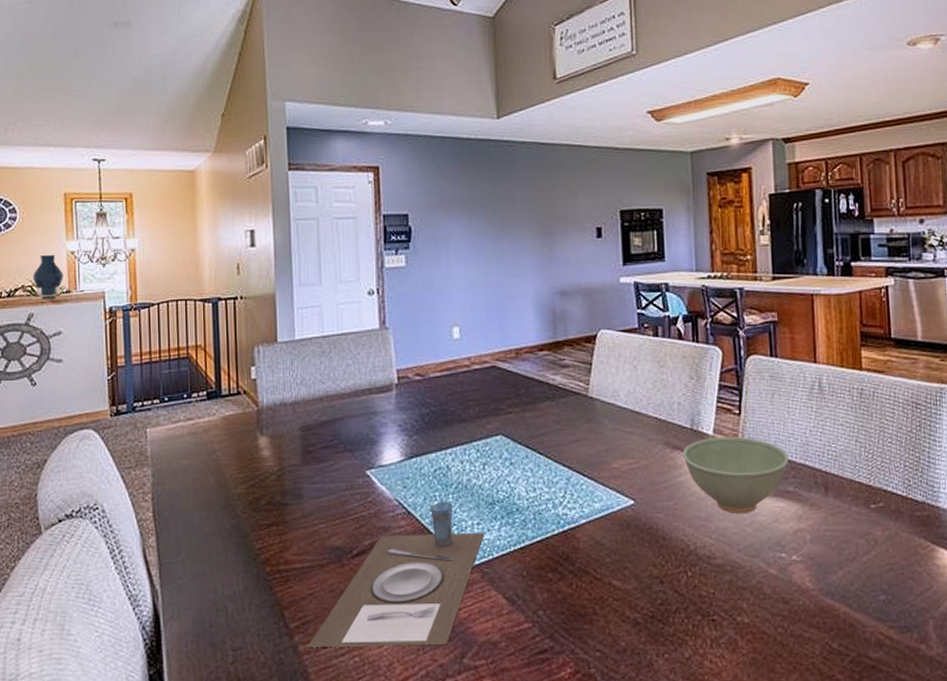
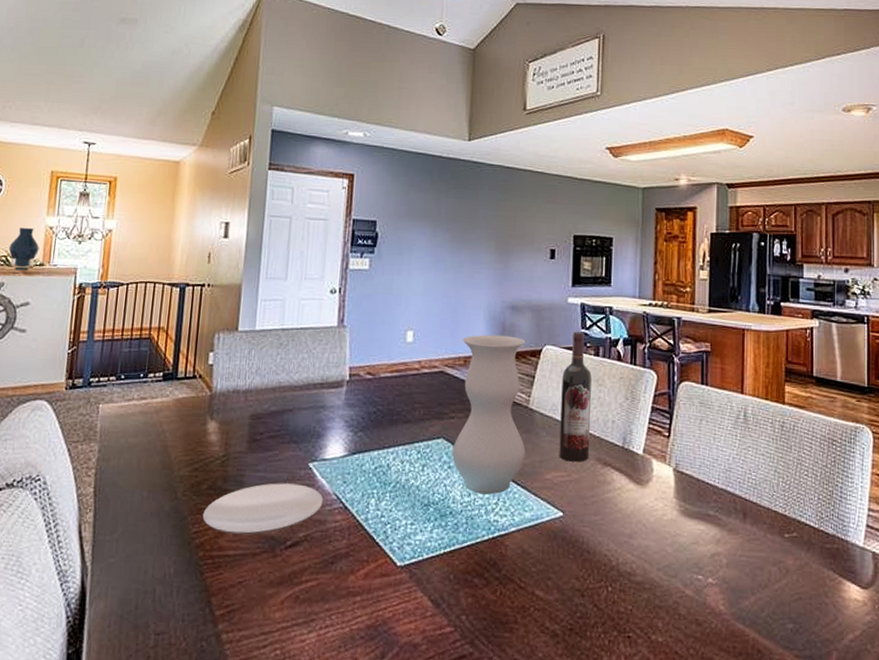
plate: none [265,493,385,548] -> present [202,483,324,535]
place setting: present [308,501,484,647] -> none [231,499,416,644]
vase: none [511,323,590,488] -> present [452,334,526,495]
wine bottle: none [621,312,657,448] -> present [559,331,592,462]
bowl: present [682,436,789,513] -> none [612,457,711,533]

